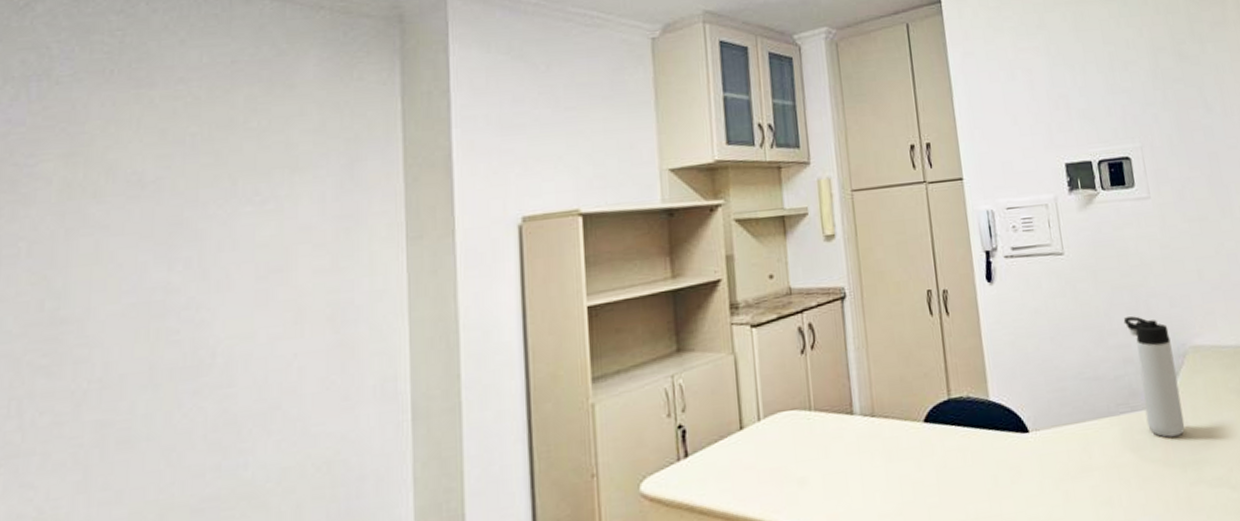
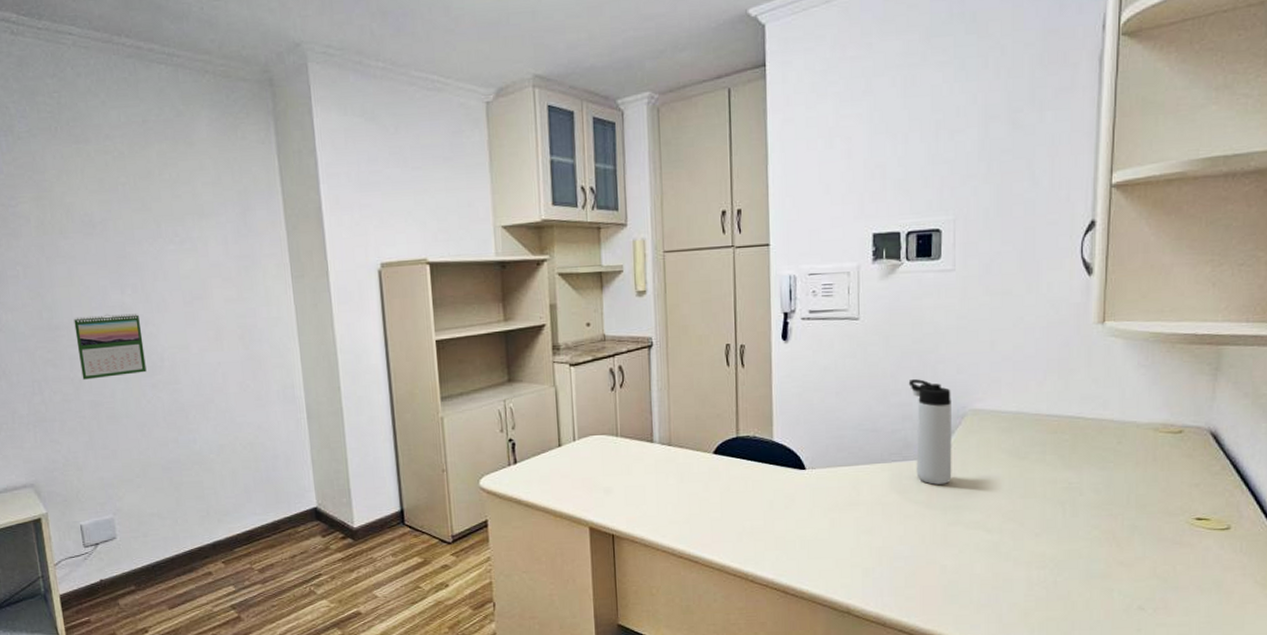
calendar: none [88,295,190,392] -> present [73,313,147,380]

